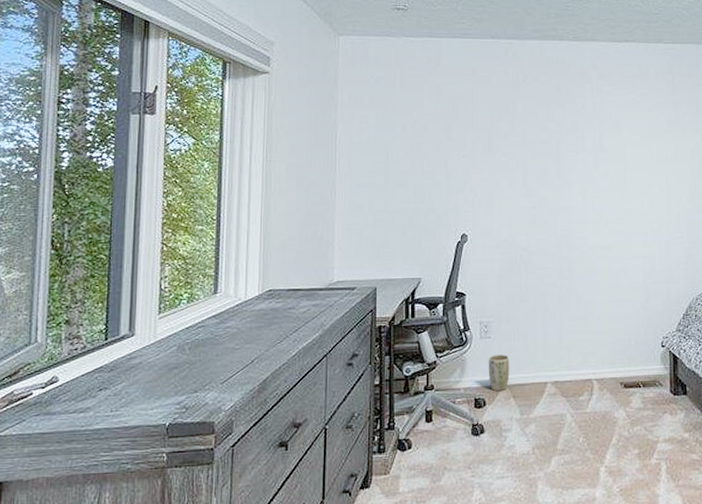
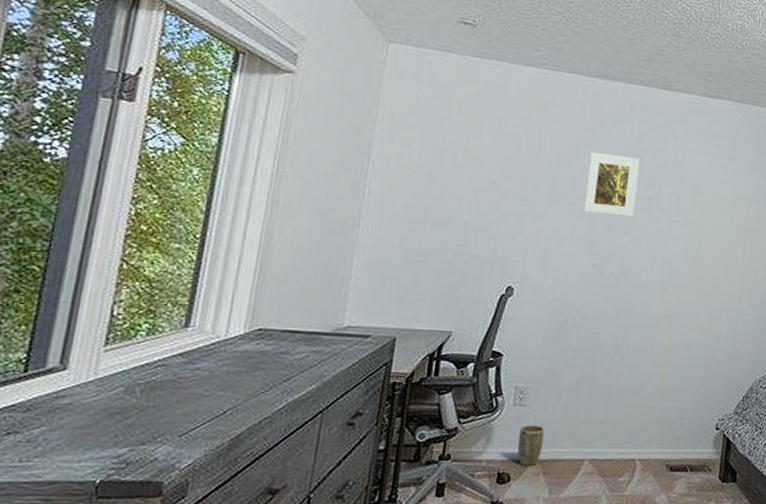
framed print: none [518,106,563,161] -> present [583,152,640,217]

